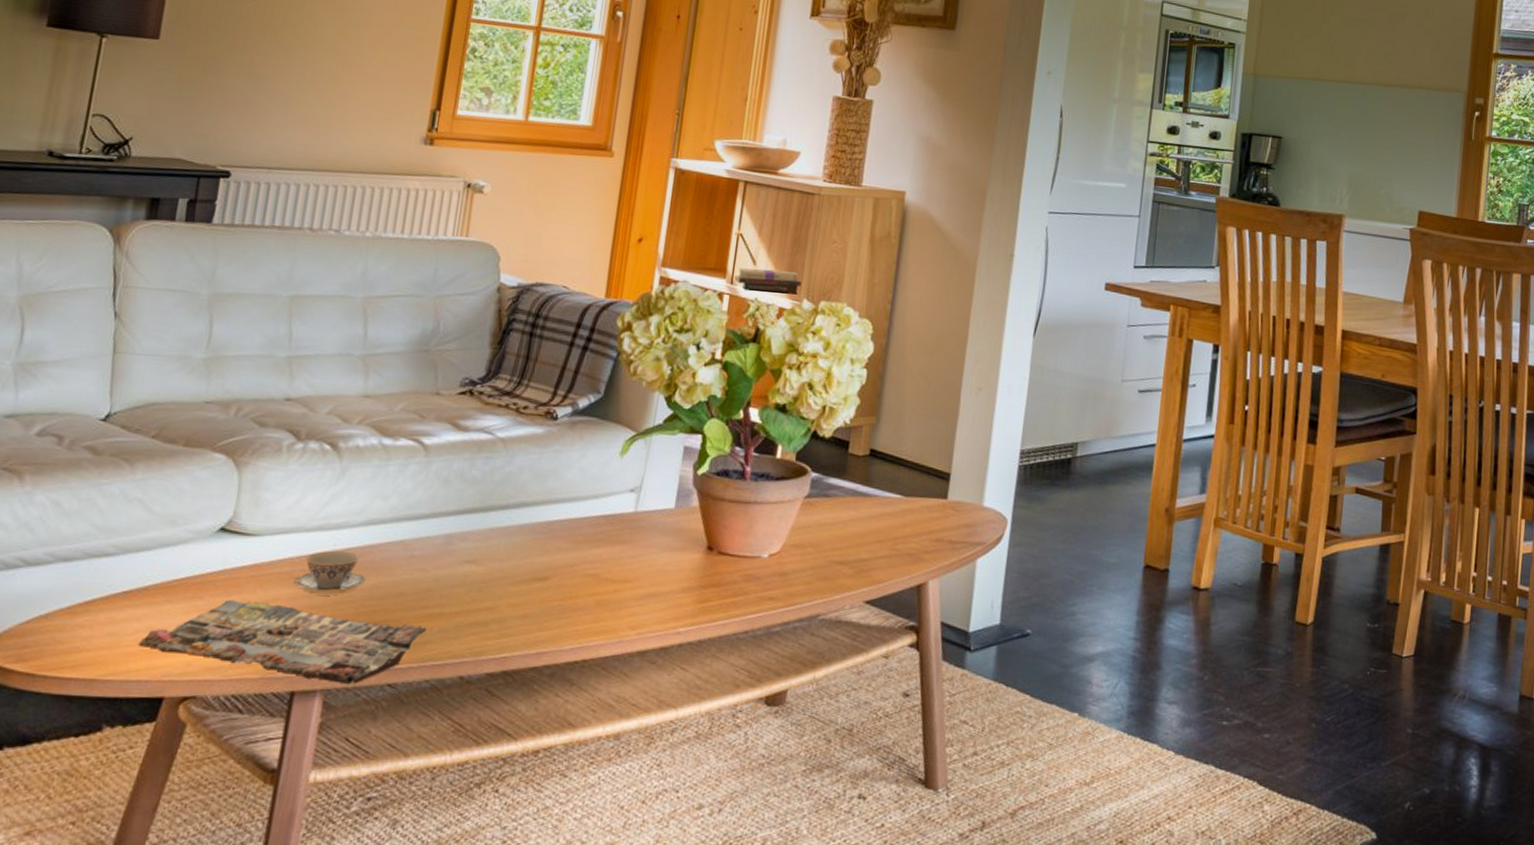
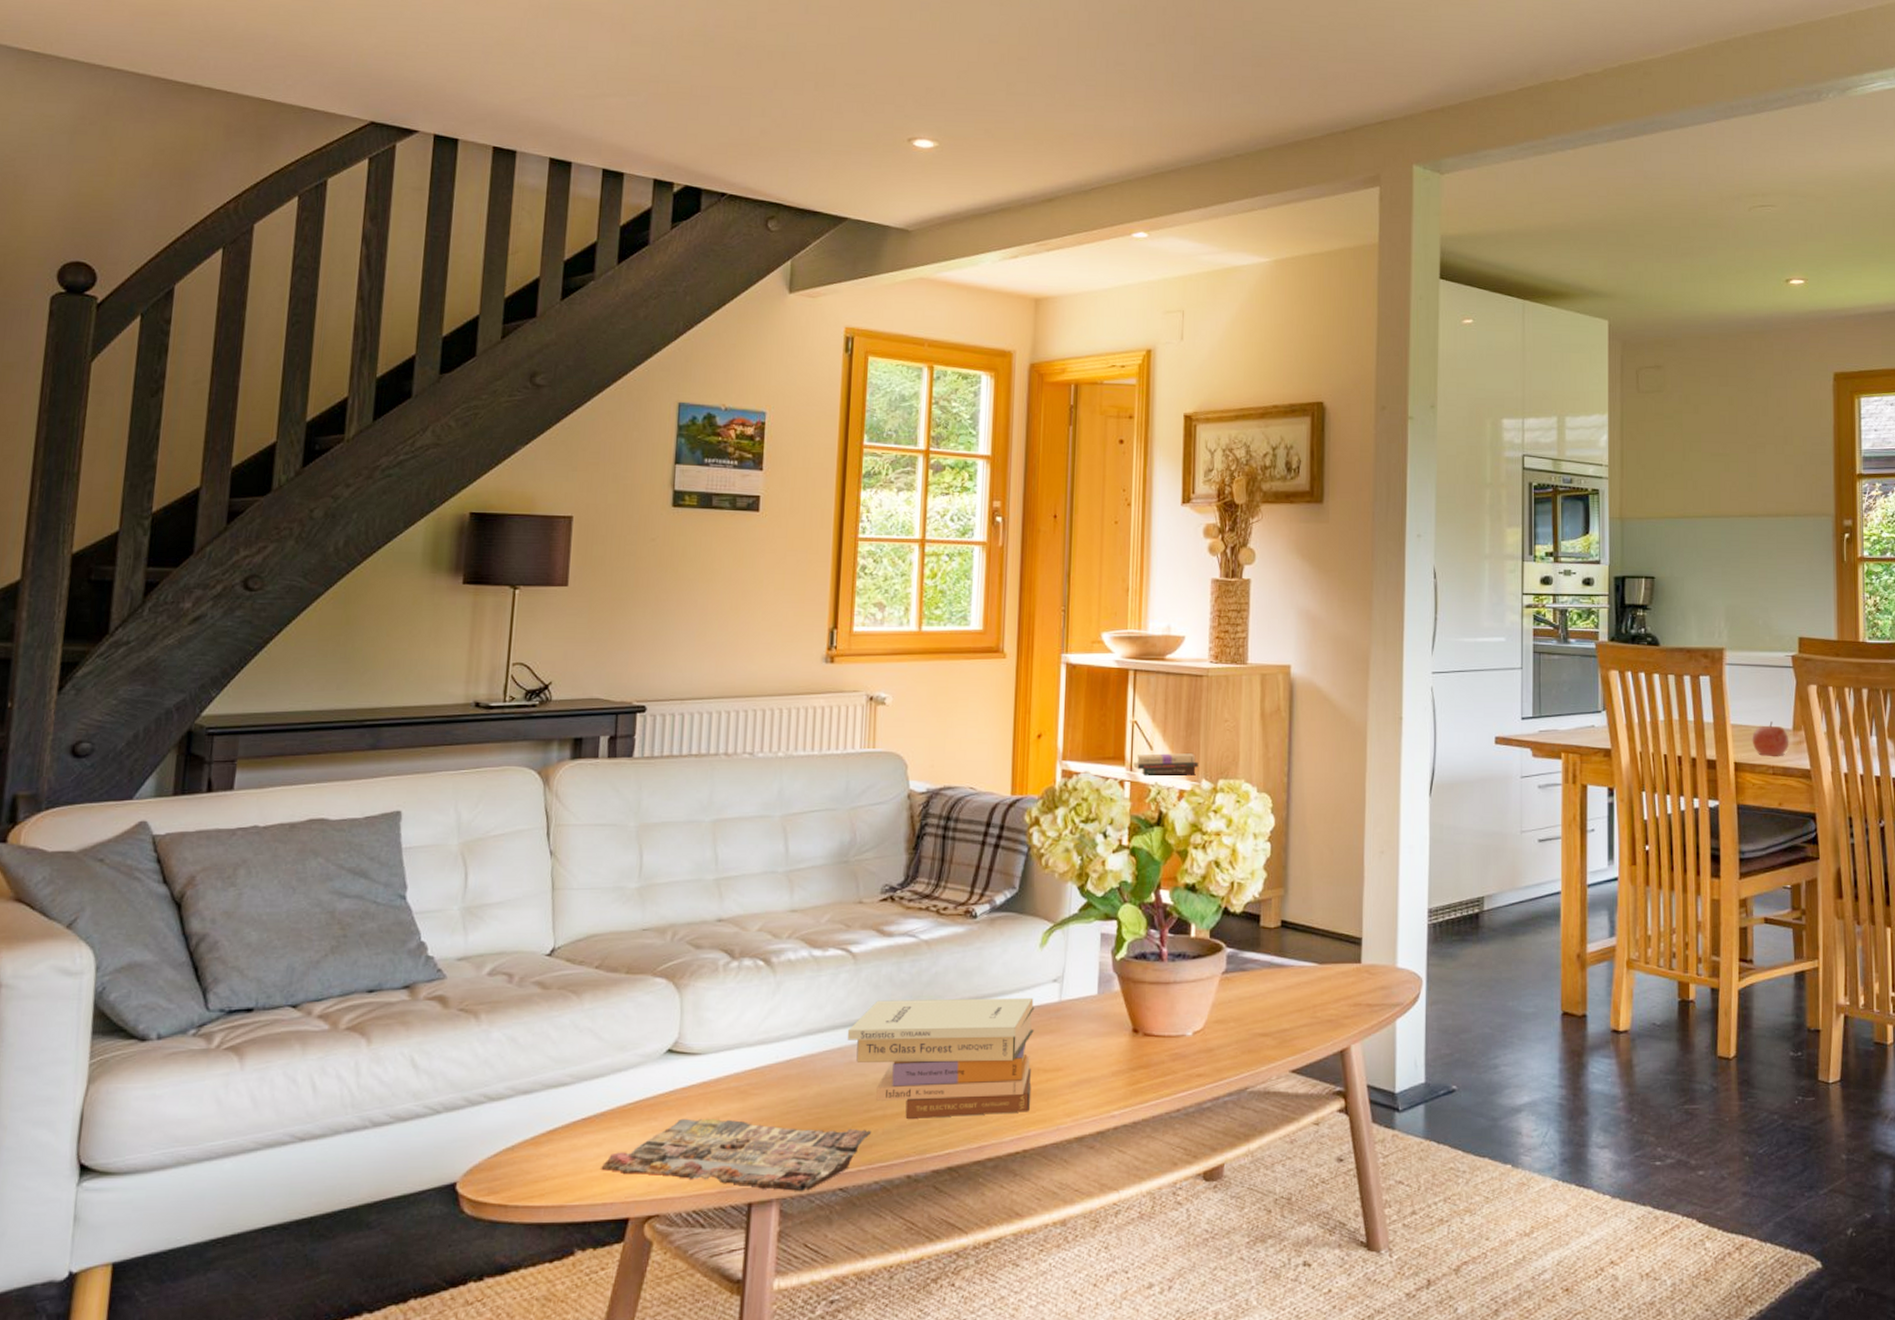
teacup: present [294,551,365,596] -> none [741,1063,808,1107]
books: none [410,495,609,622] -> present [847,997,1035,1119]
fruit: none [1361,292,1399,328] -> present [1752,721,1789,756]

